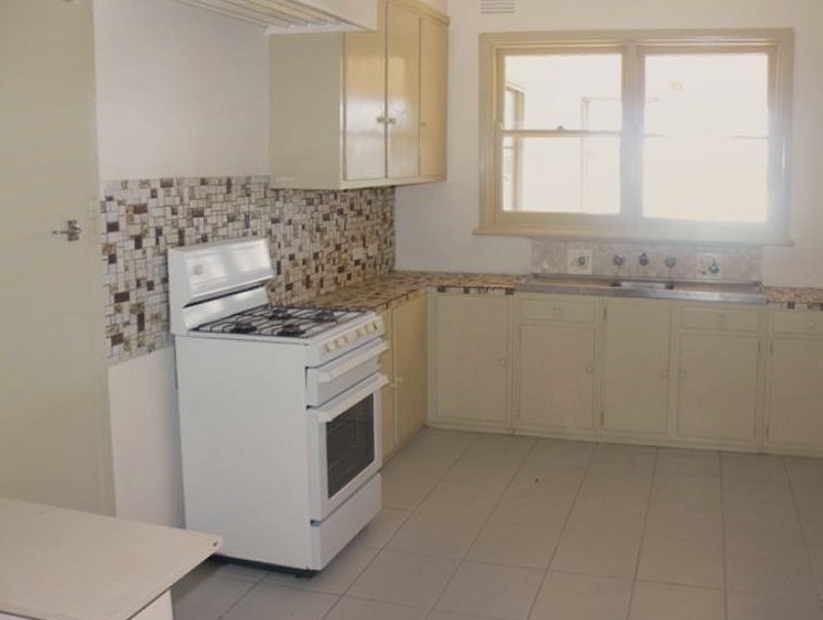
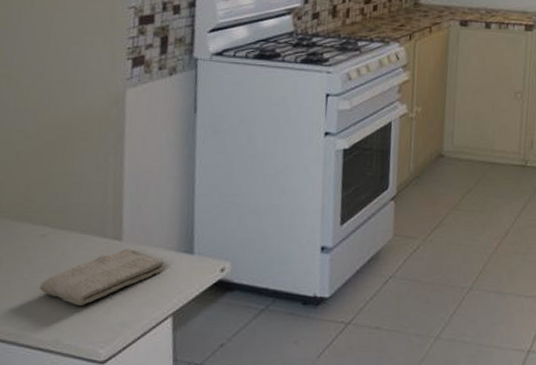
washcloth: none [41,525,159,580] -> present [39,249,165,306]

